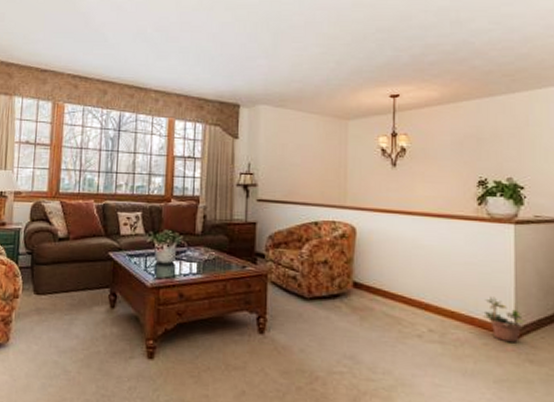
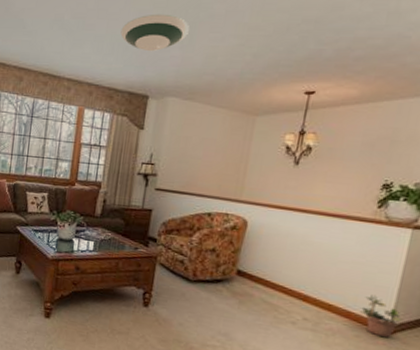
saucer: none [205,26,272,62] -> present [120,13,189,52]

